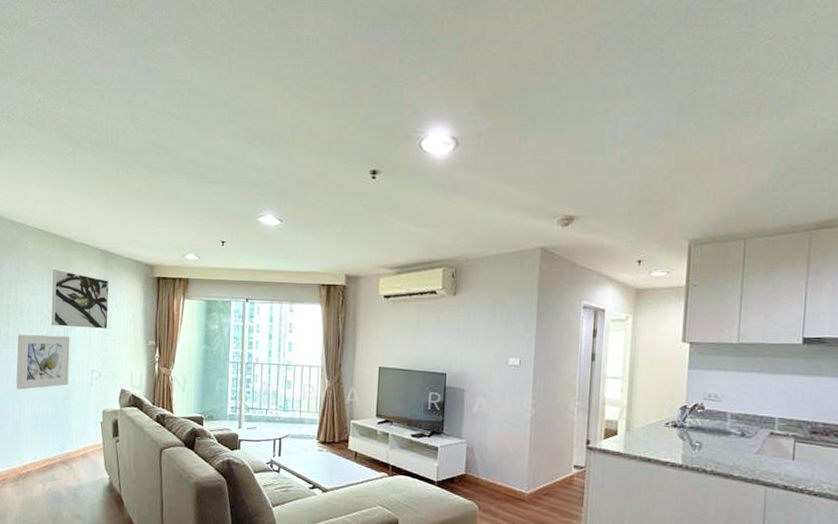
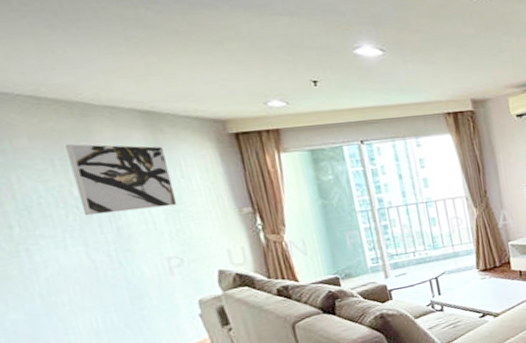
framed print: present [16,334,70,390] -> none [30,224,136,306]

